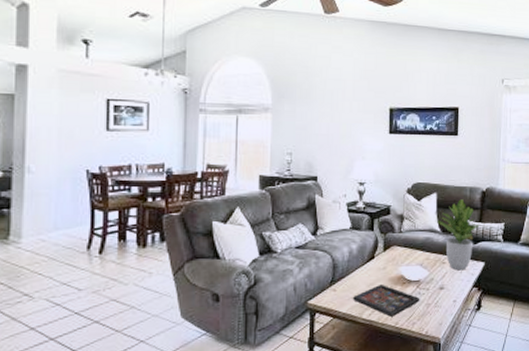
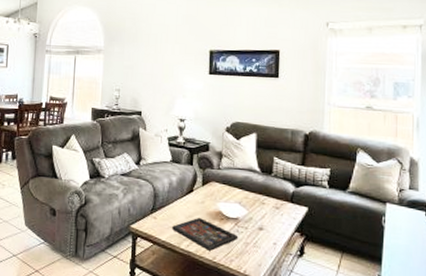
potted plant: present [436,199,479,271] -> none [255,141,301,213]

